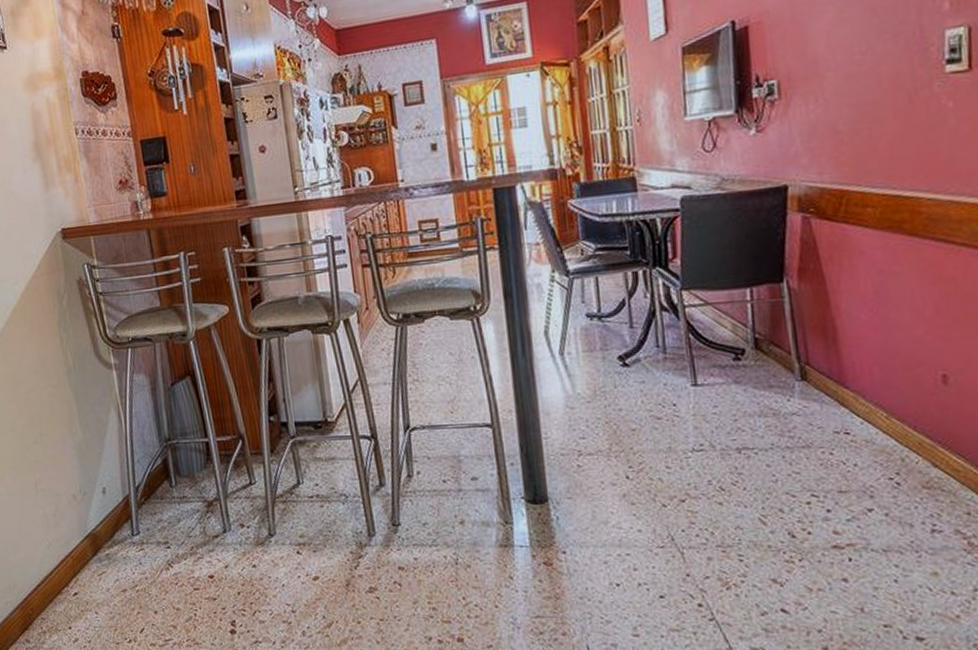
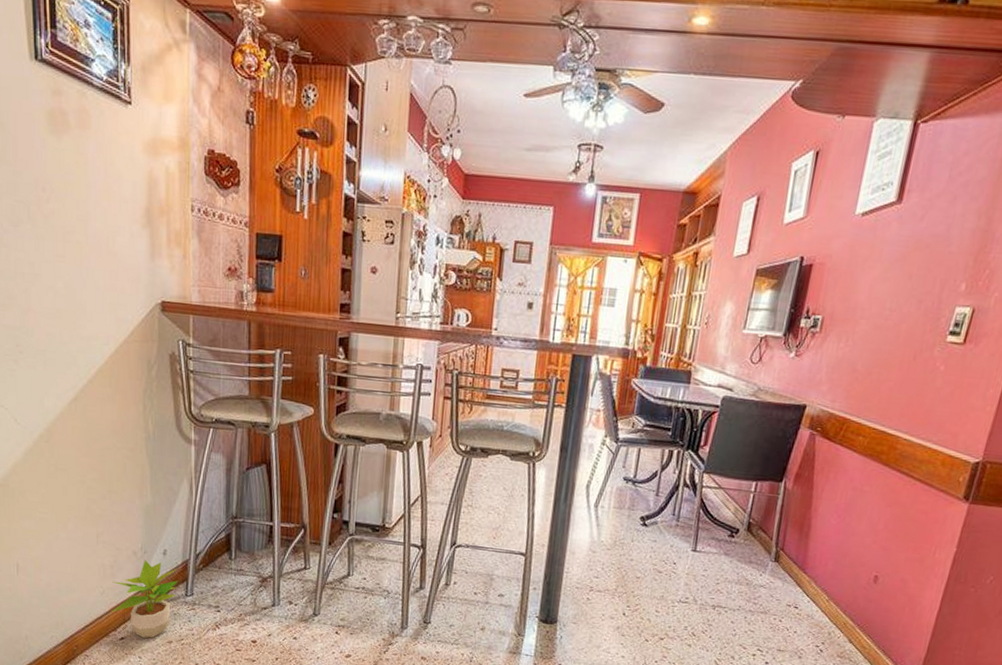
potted plant: none [57,502,123,591] -> present [111,559,178,639]

